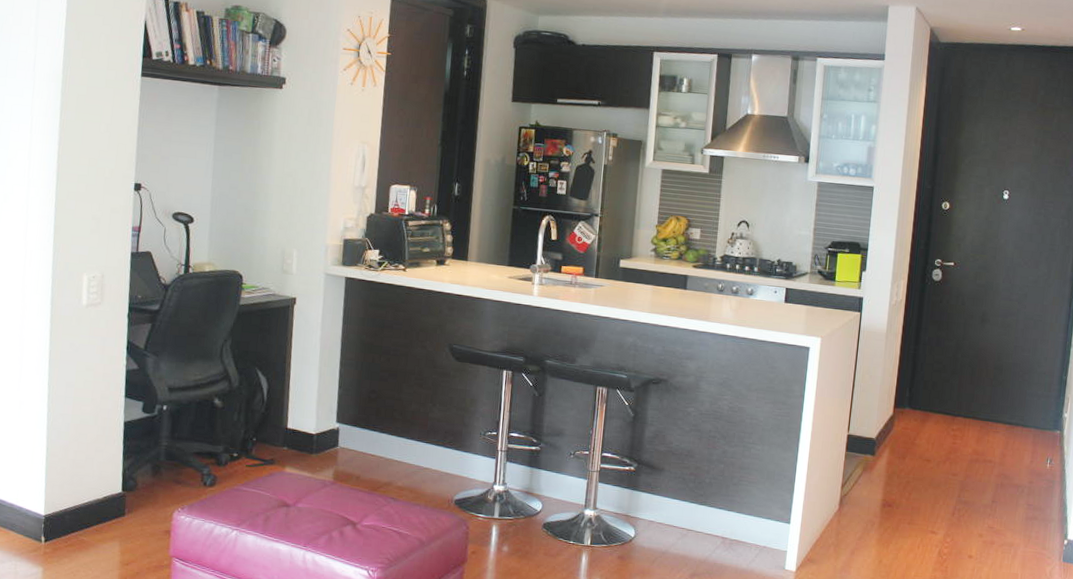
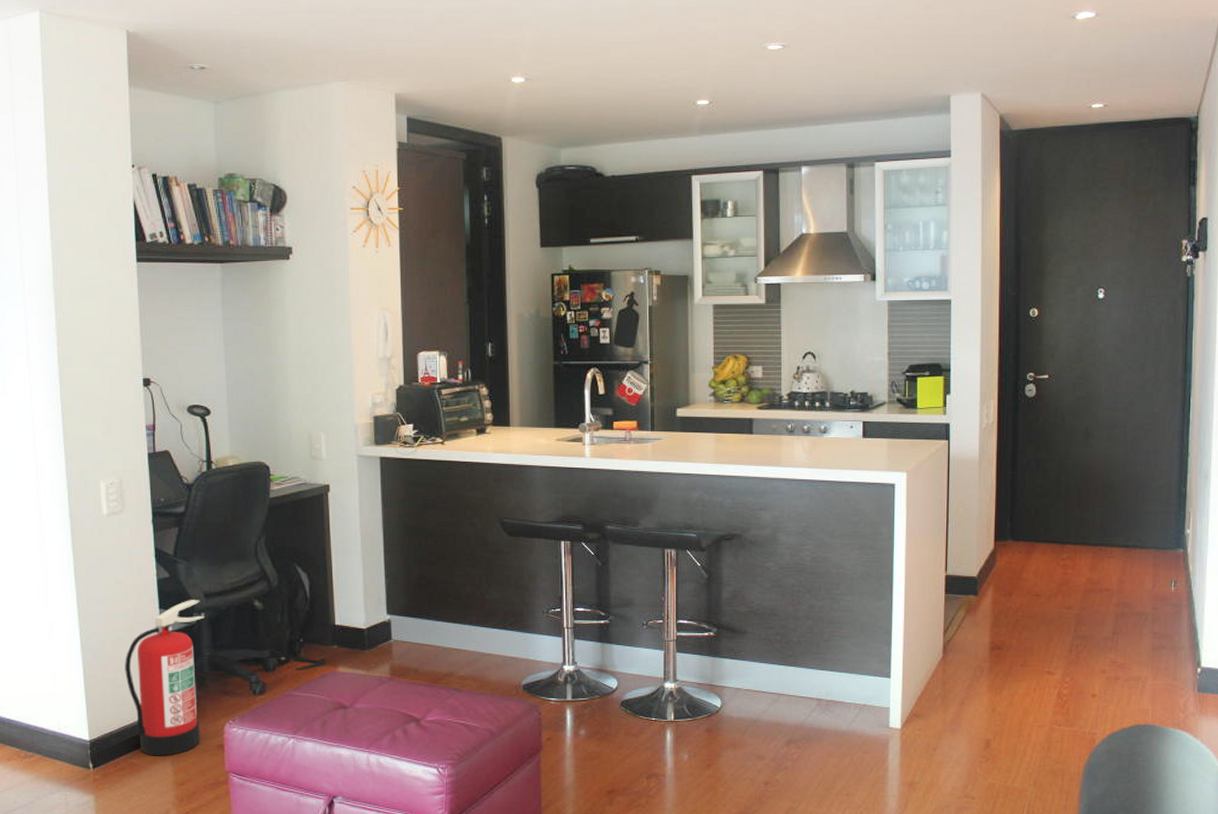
fire extinguisher: none [85,392,166,537] -> present [125,600,205,756]

